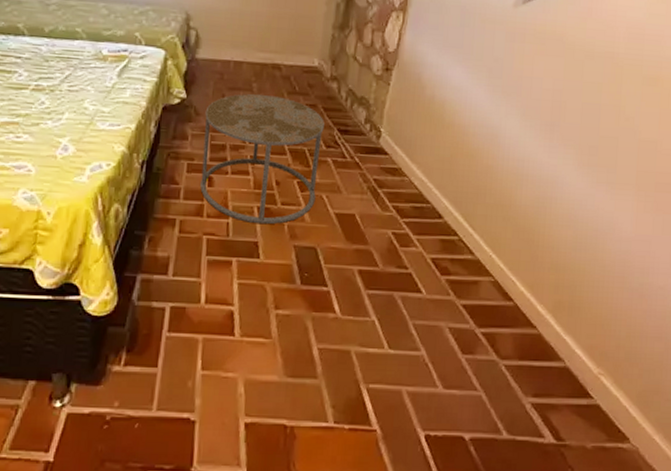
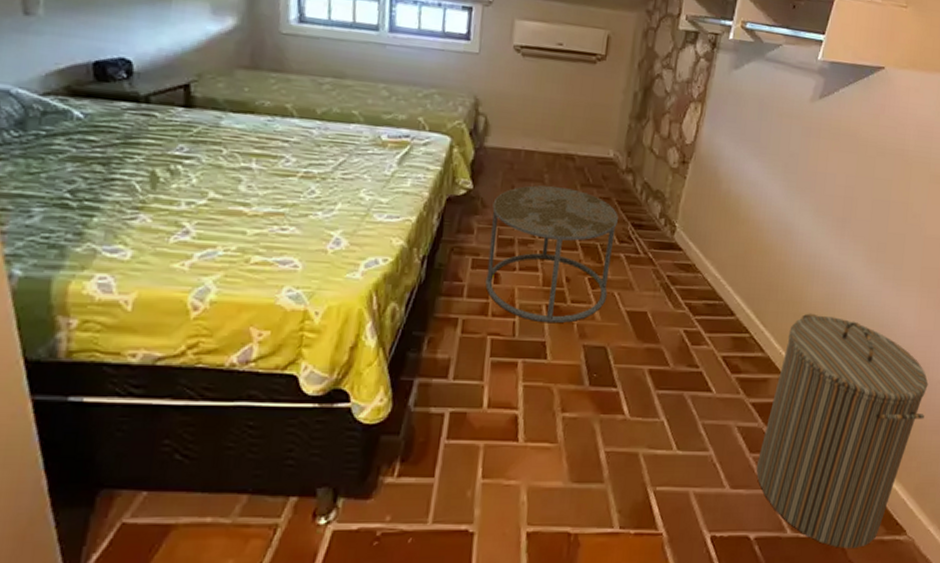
laundry hamper: none [469,216,648,454] -> present [756,313,928,548]

